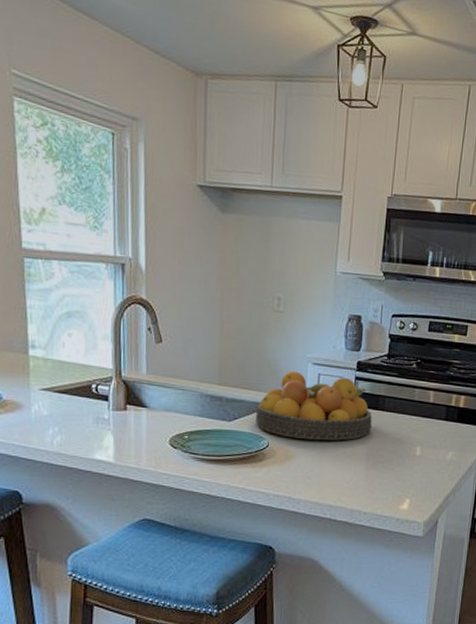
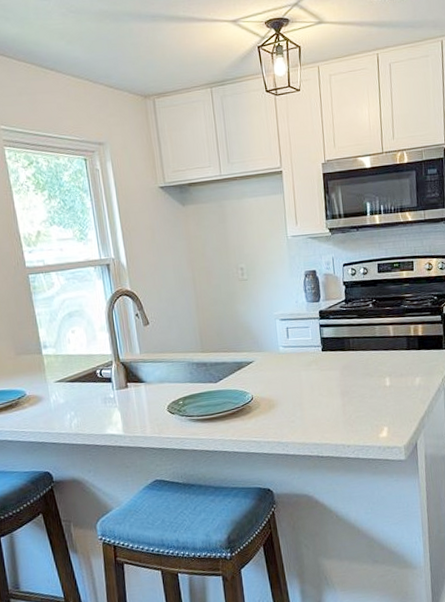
fruit bowl: present [255,371,372,441] -> none [237,326,342,389]

